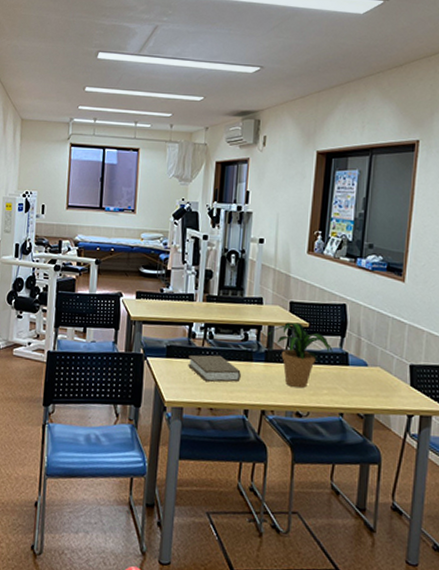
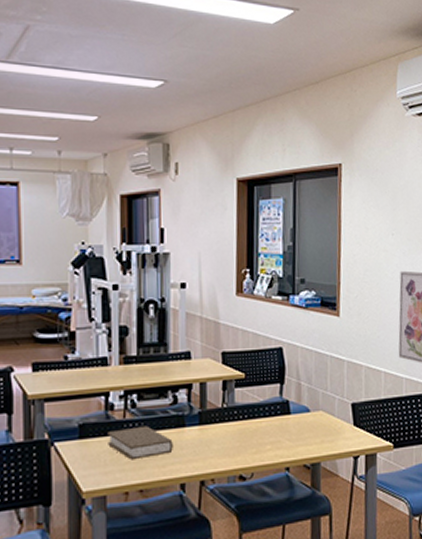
potted plant: present [267,322,333,389] -> none [199,375,273,449]

